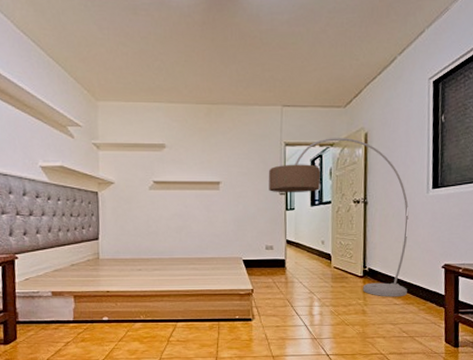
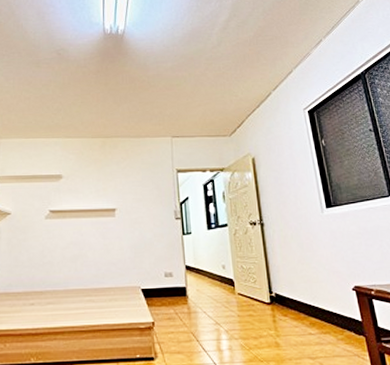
floor lamp: present [269,138,409,297] -> none [163,163,321,326]

